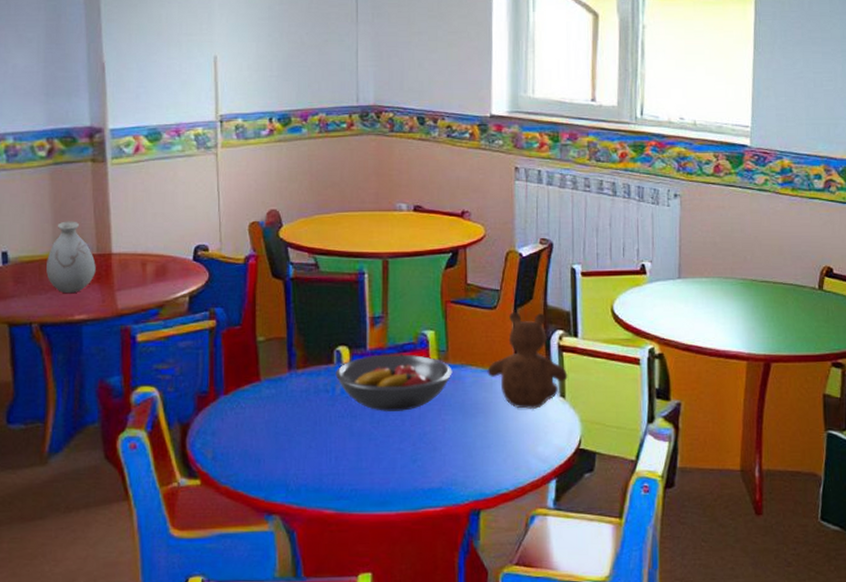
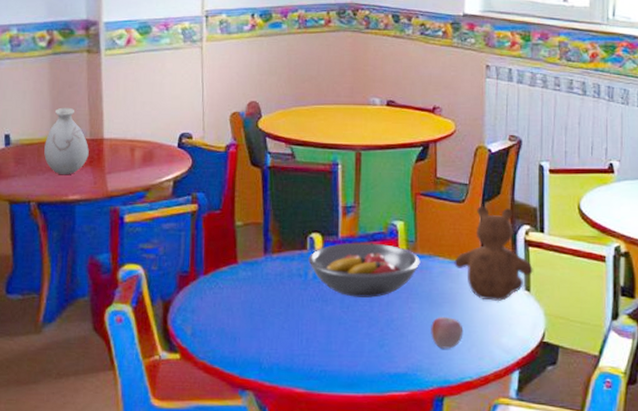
apple: none [465,428,499,461] -> present [431,317,463,349]

